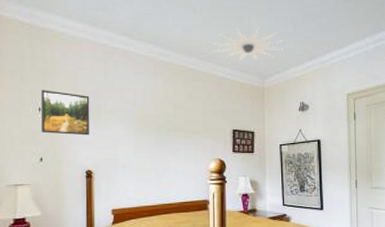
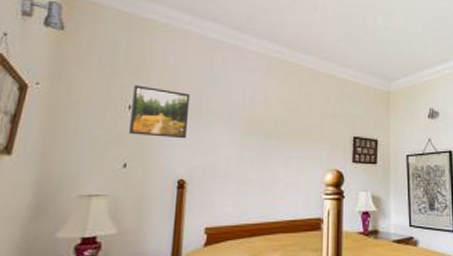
ceiling light: present [212,26,288,62] -> none [334,25,416,63]

